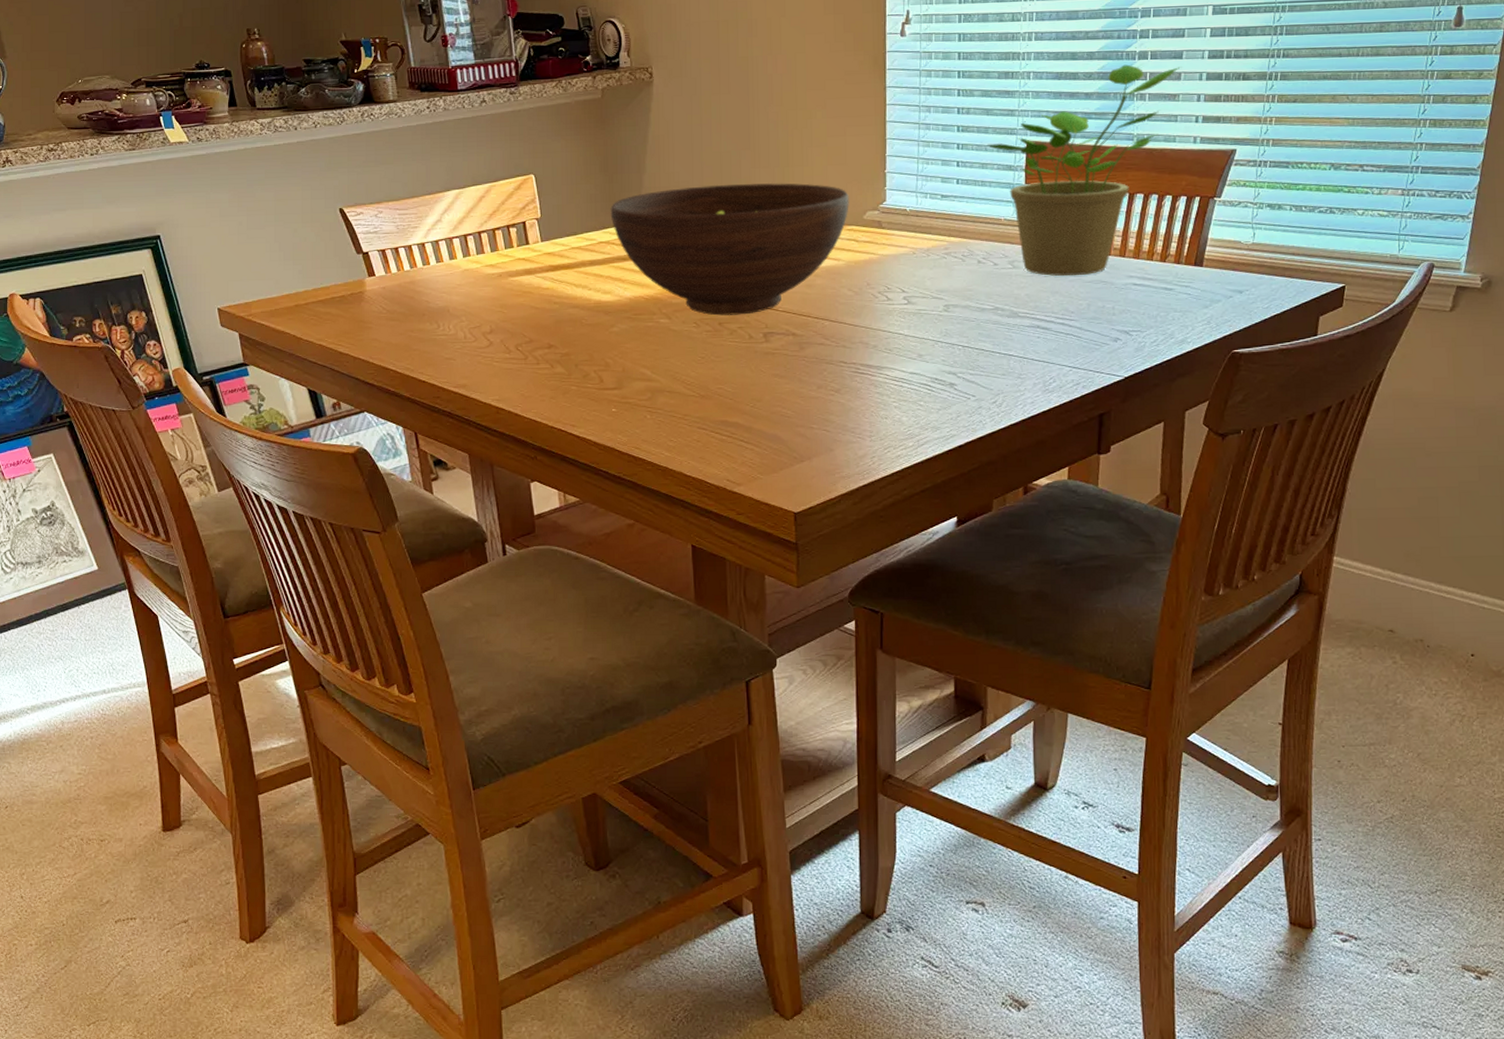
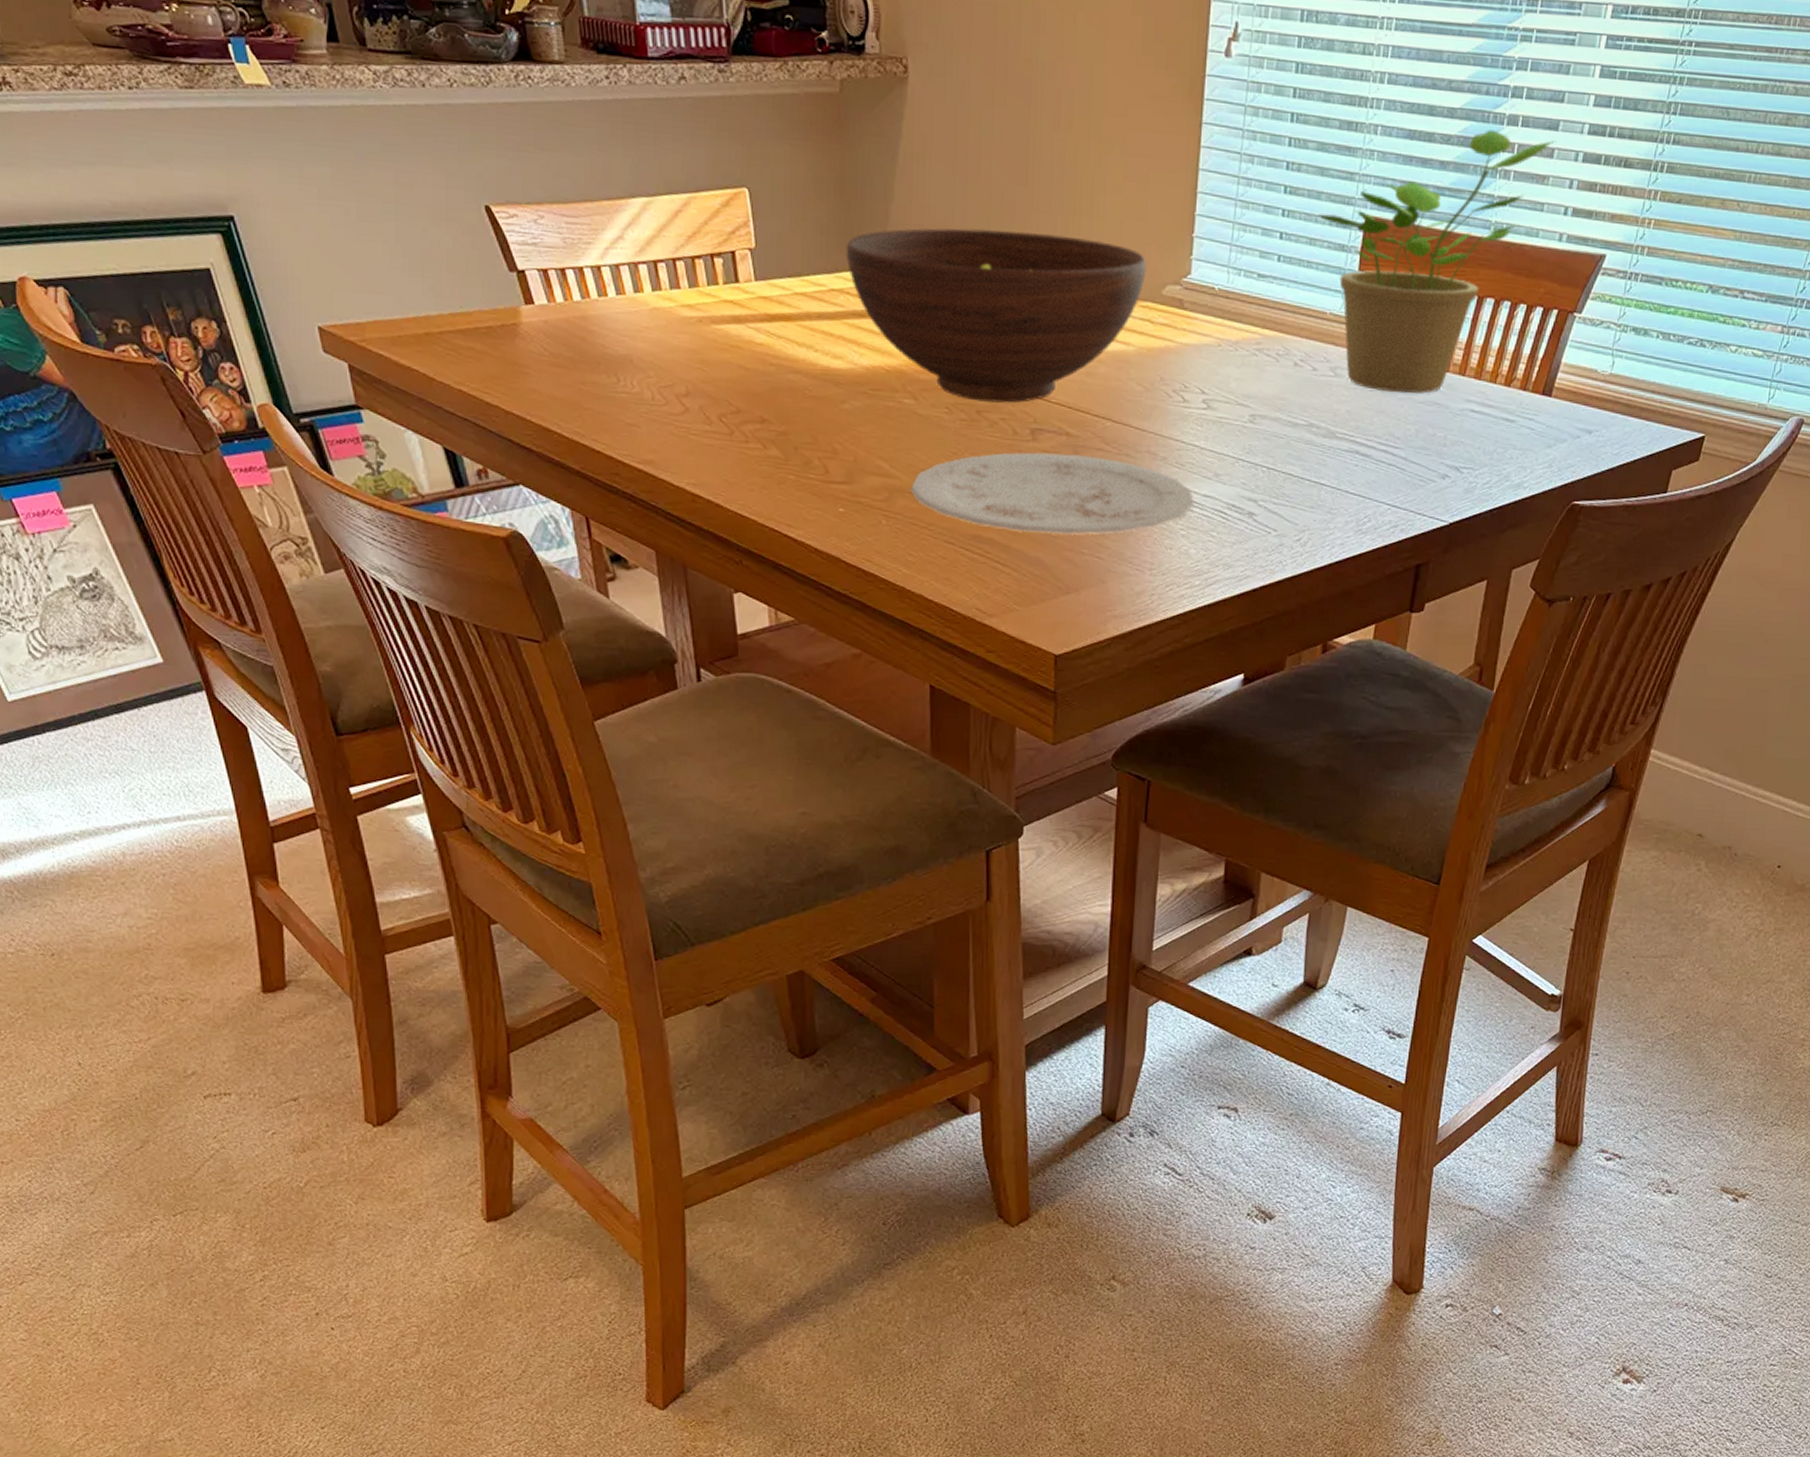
plate: none [668,350,903,416] -> present [910,452,1194,535]

